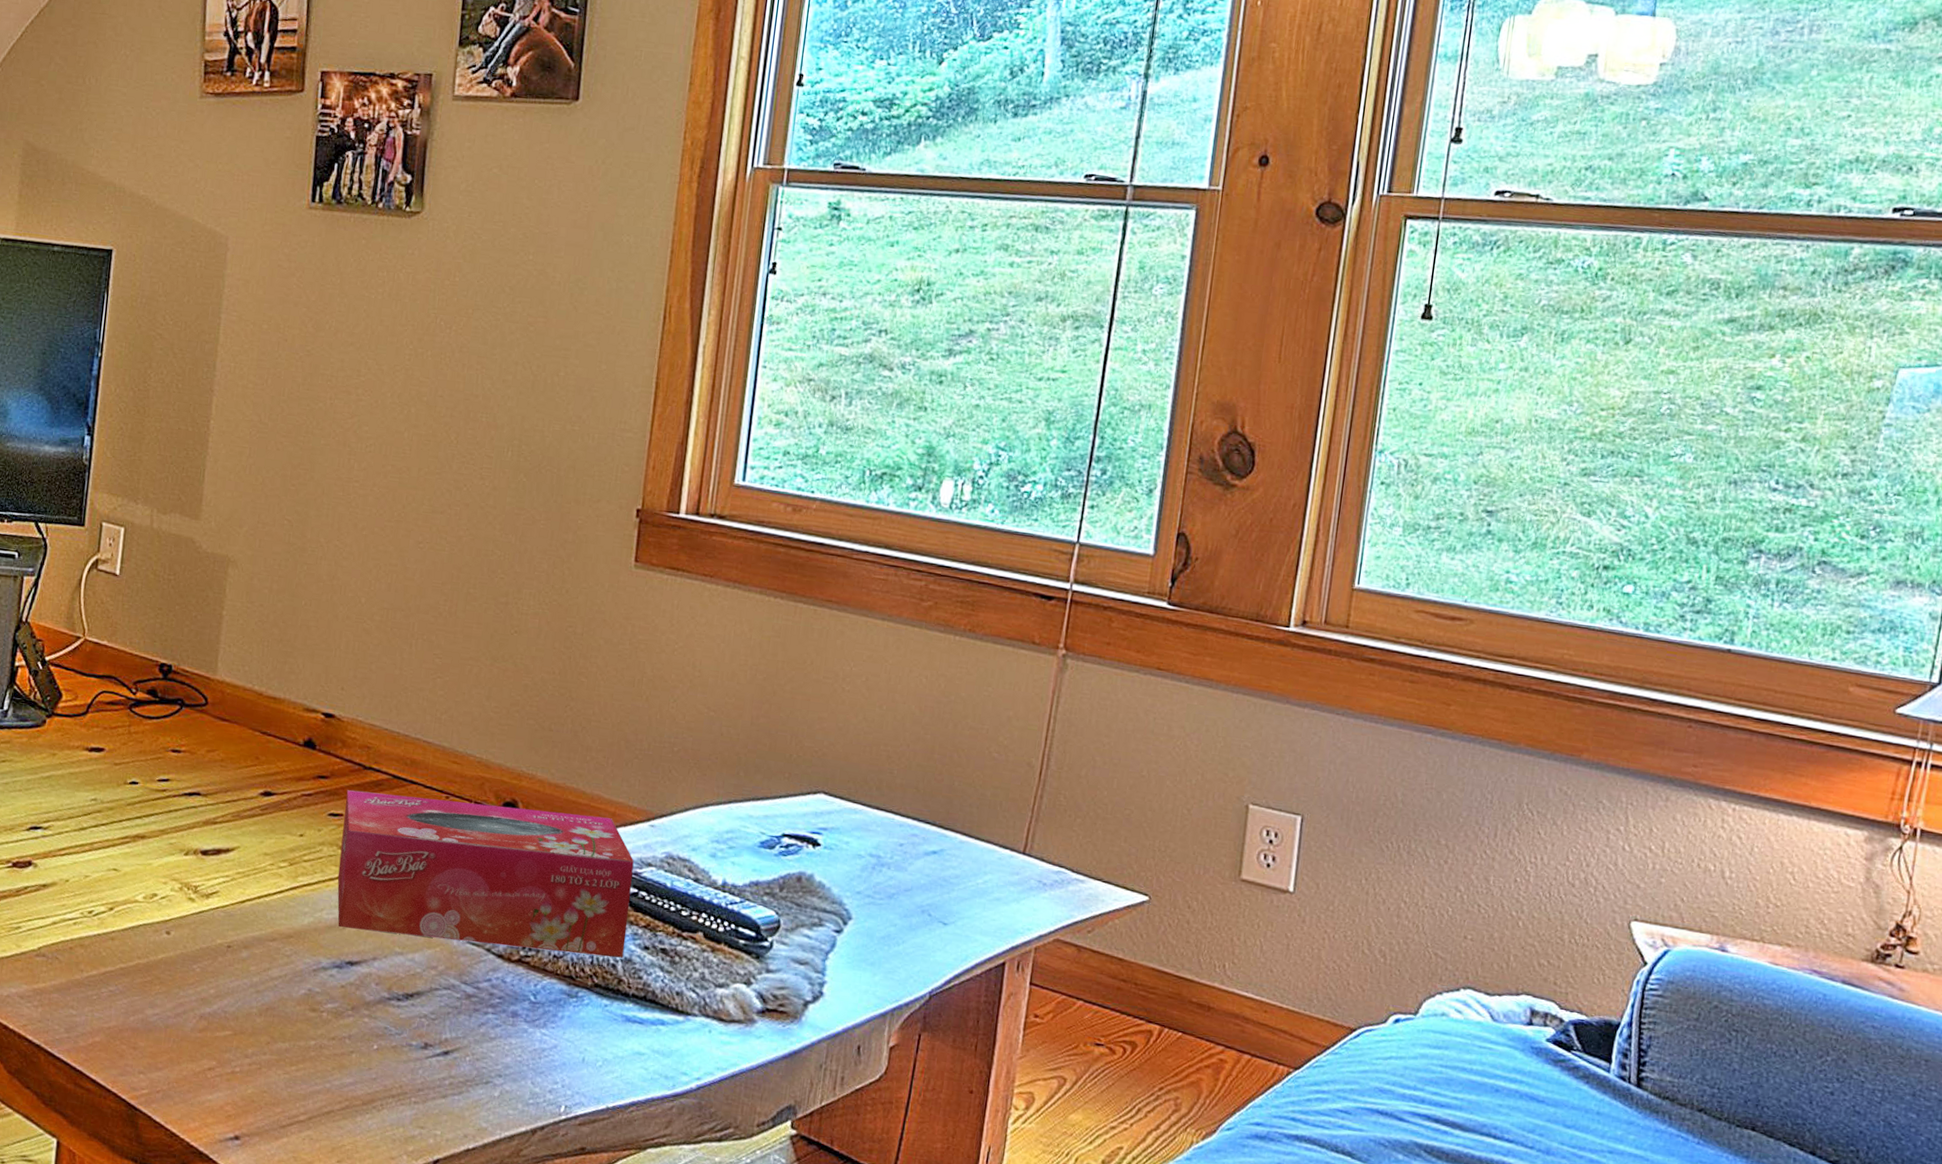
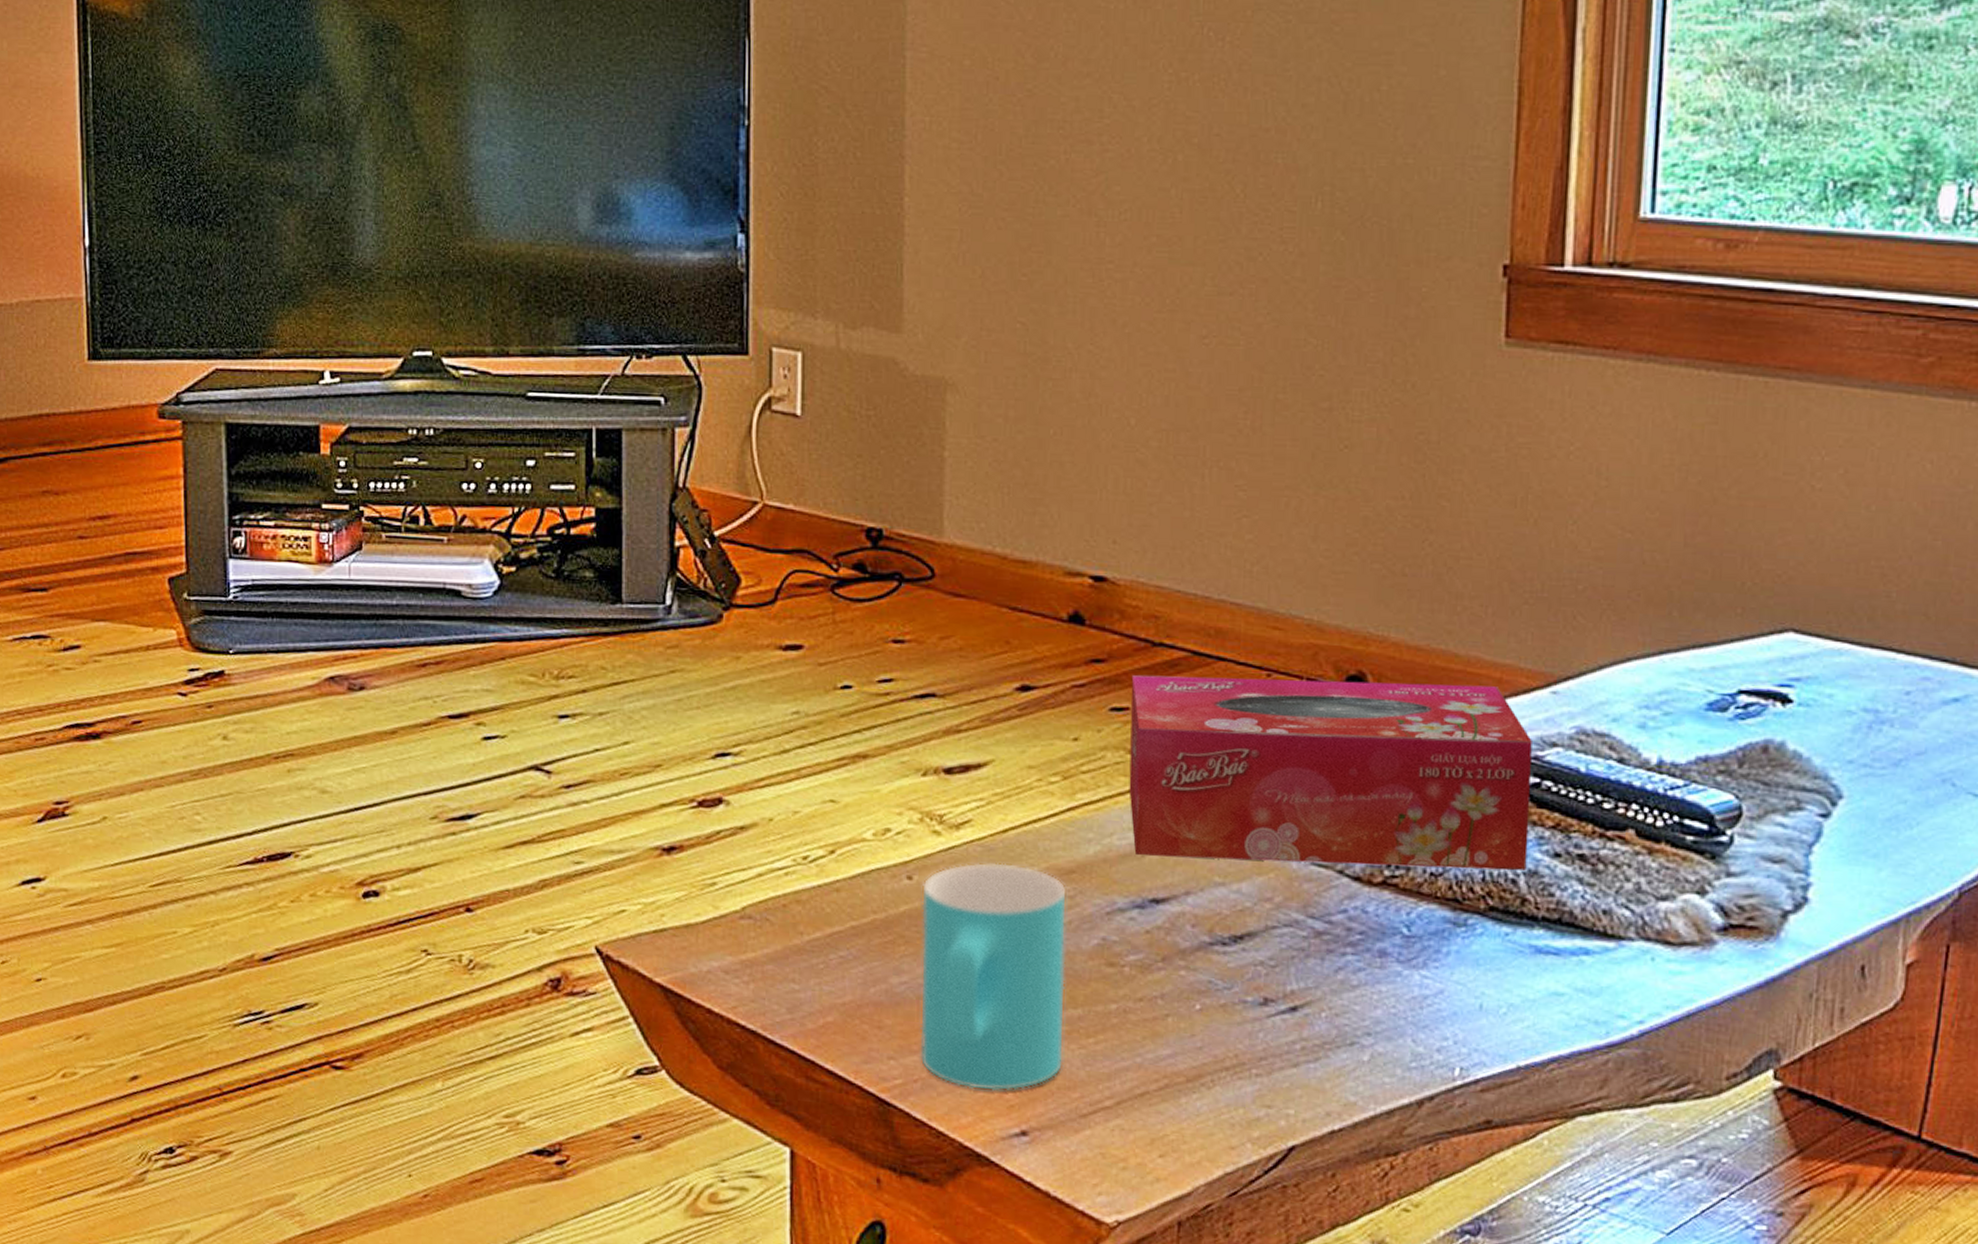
cup: none [163,924,286,1104] -> present [920,862,1068,1091]

